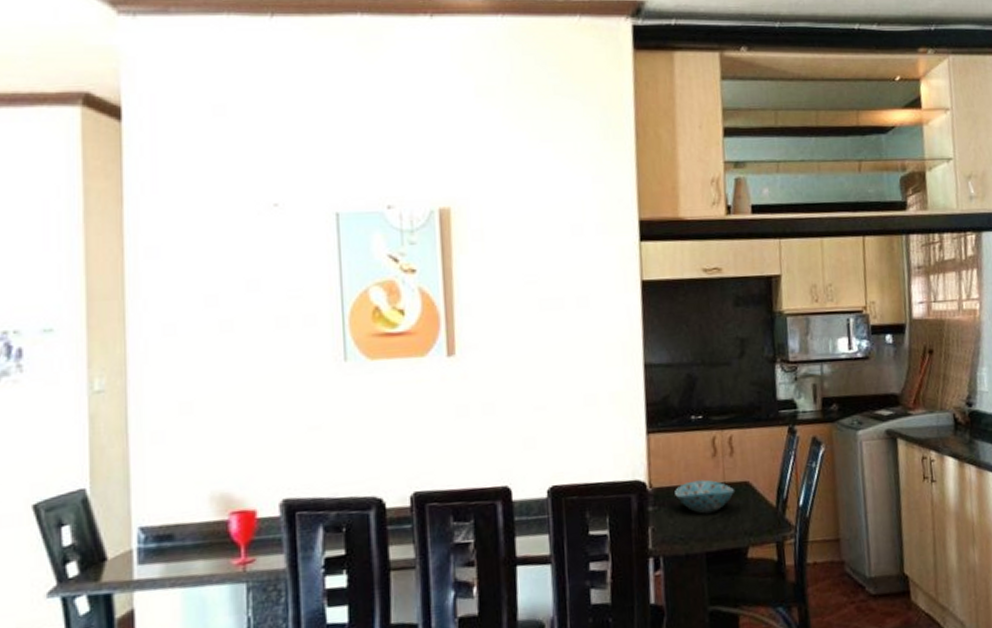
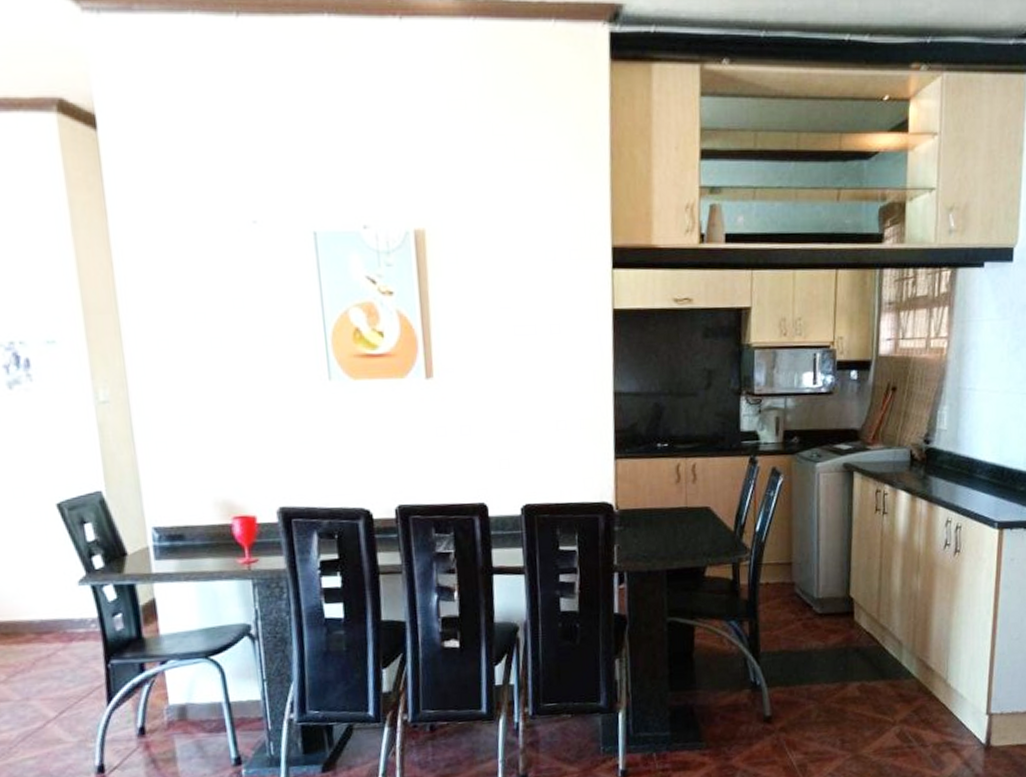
bowl: present [675,479,736,514] -> none [640,503,697,535]

